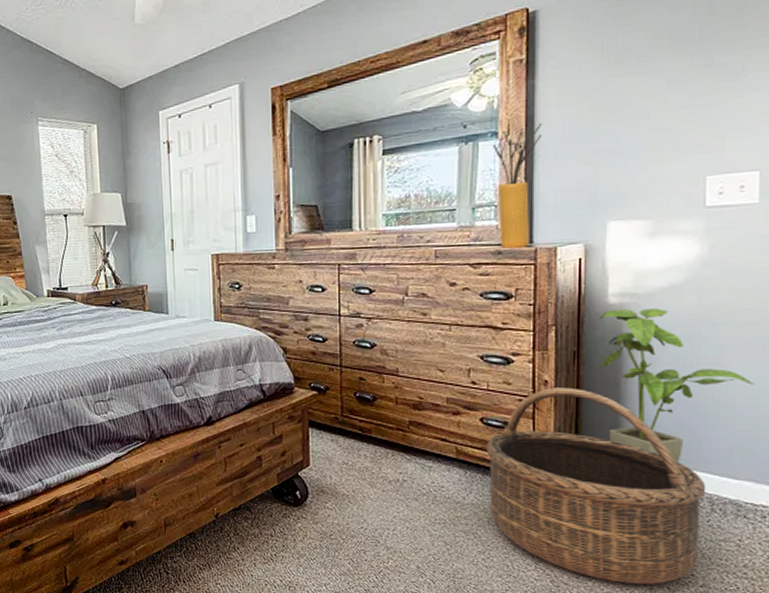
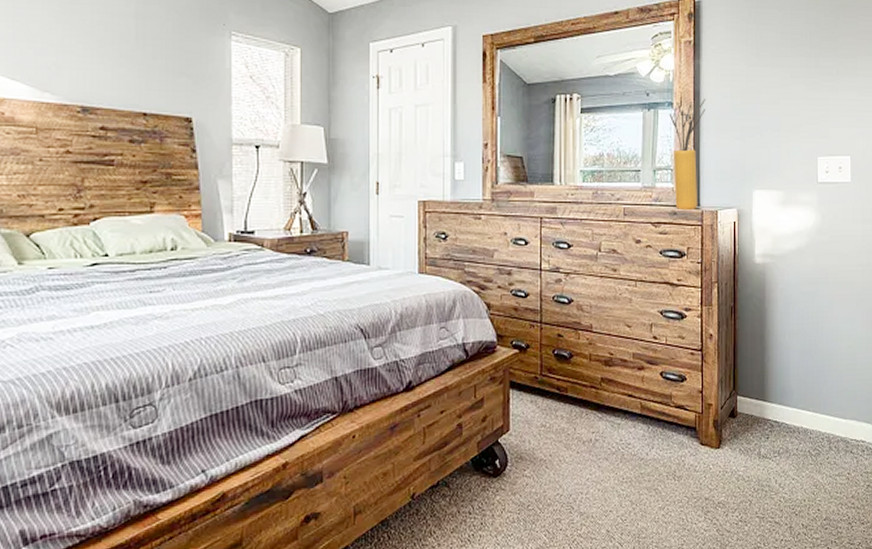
basket: present [486,387,707,584] -> none [665,340,826,525]
house plant: present [599,308,754,464] -> none [749,268,853,408]

